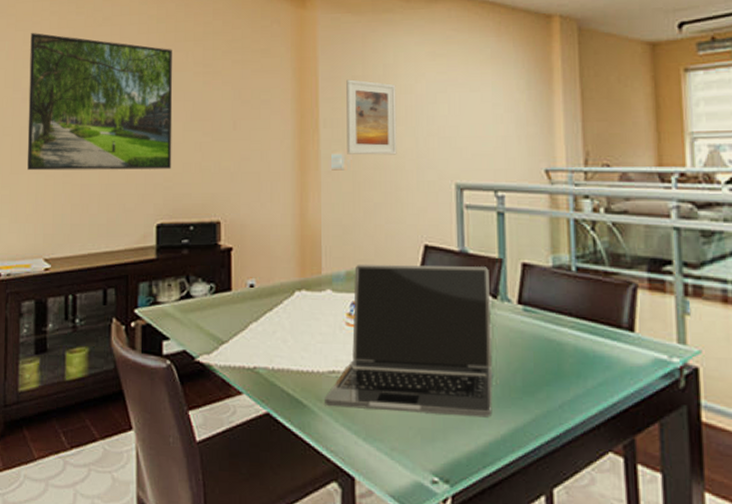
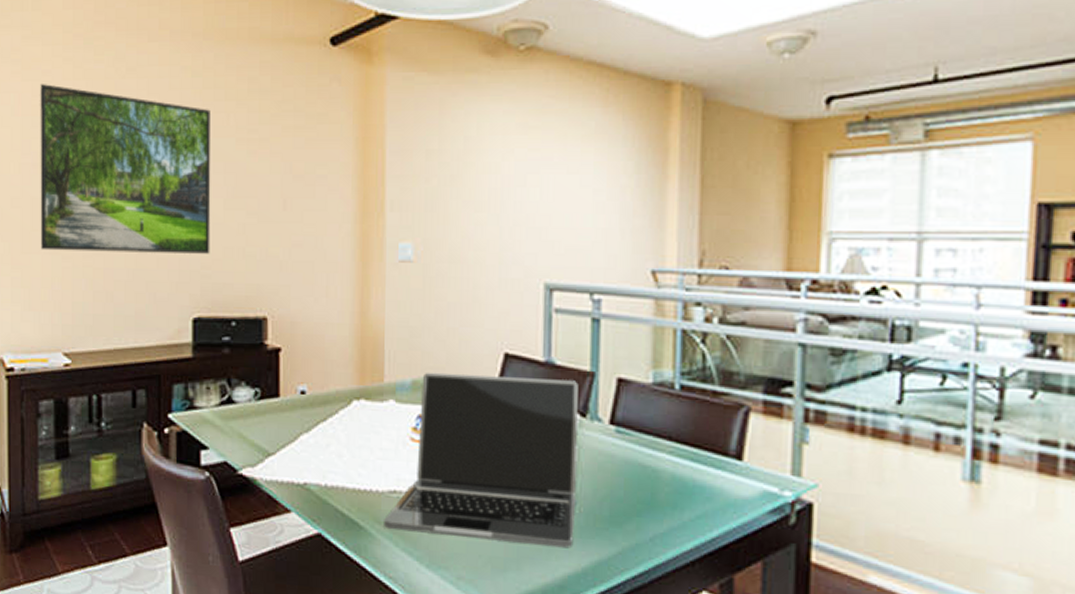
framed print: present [346,79,397,155] -> none [417,154,479,247]

